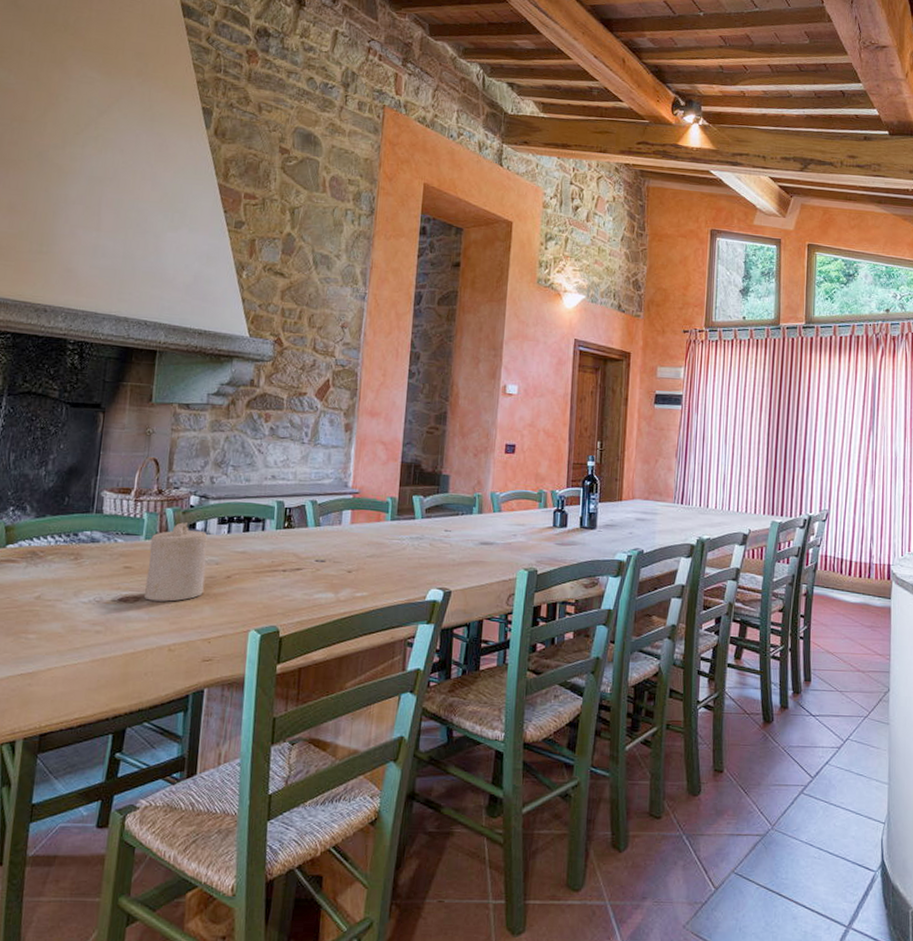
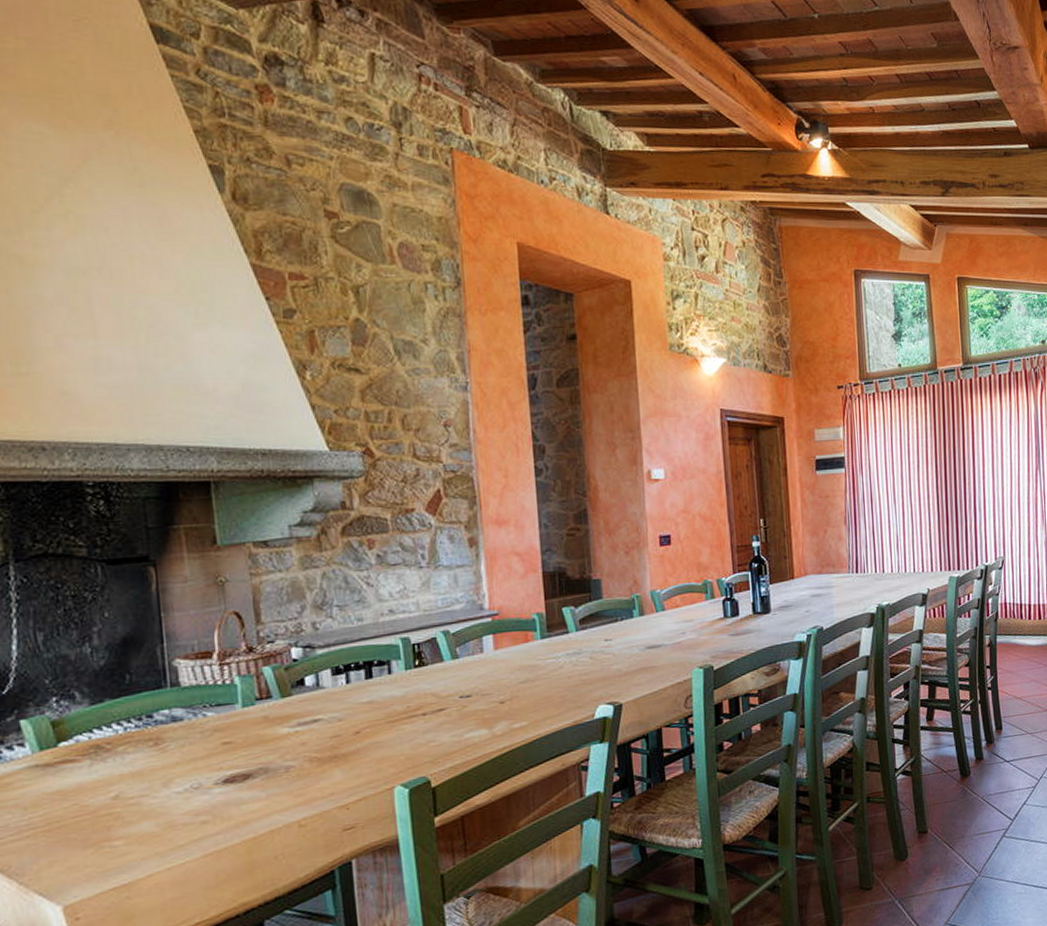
candle: present [143,522,208,602] -> none [250,680,329,776]

